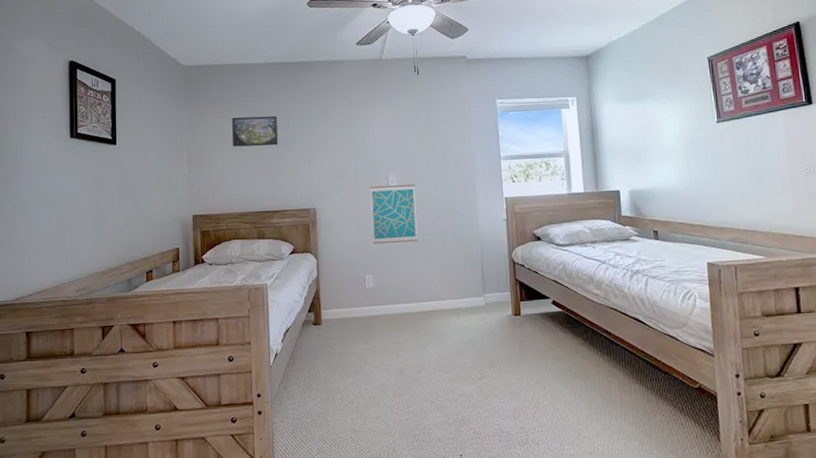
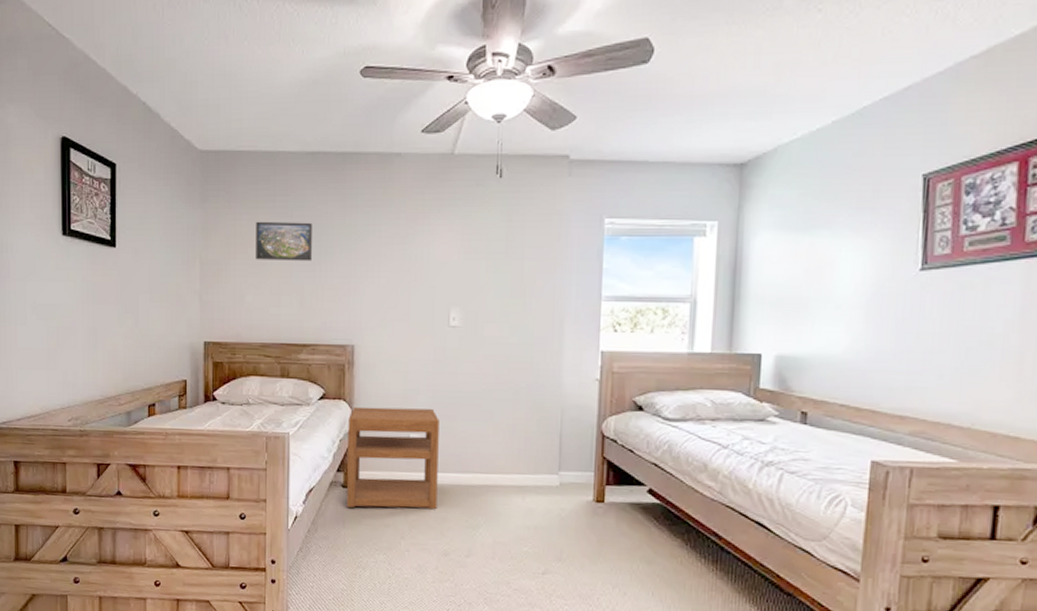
nightstand: none [315,254,391,341] -> present [347,406,439,510]
wall art: present [369,183,419,245] -> none [422,322,484,398]

